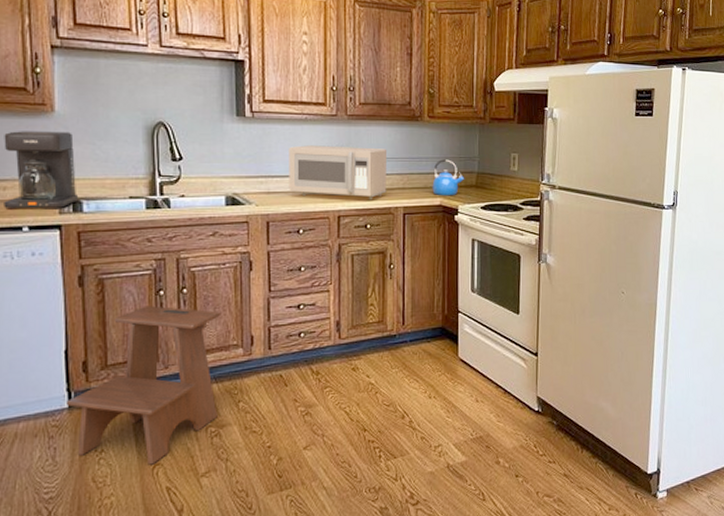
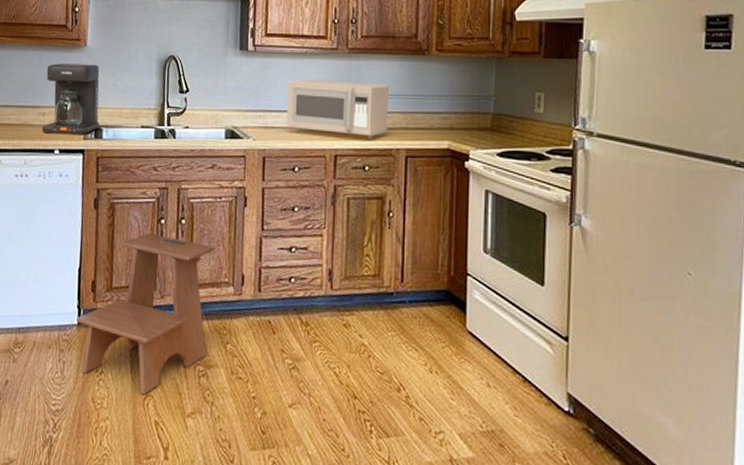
kettle: present [432,159,465,196] -> none [439,97,478,140]

